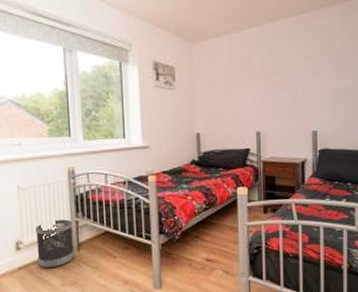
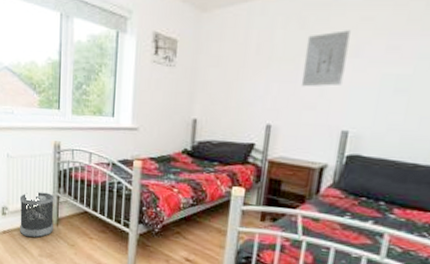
wall art: none [276,54,306,99] -> present [301,30,351,87]

